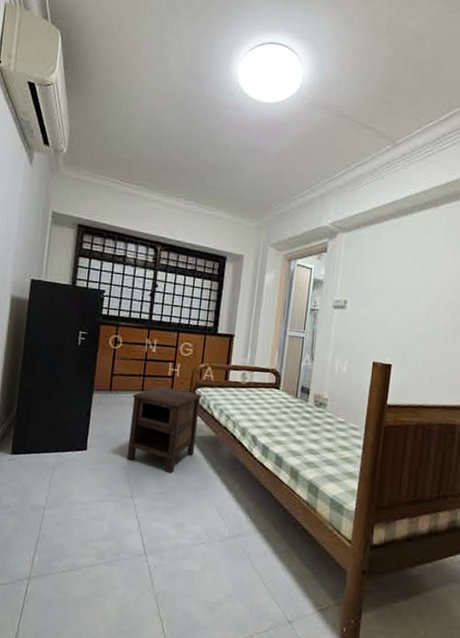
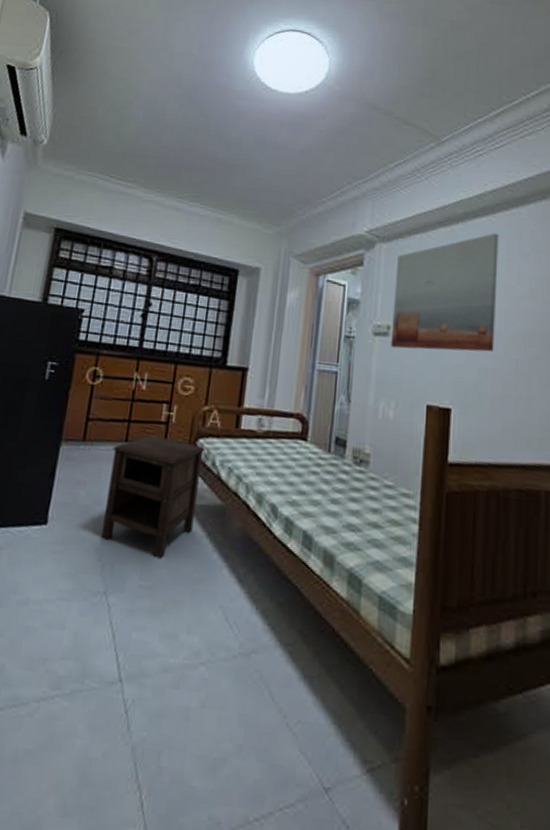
wall art: none [347,223,440,321] -> present [391,232,499,352]

